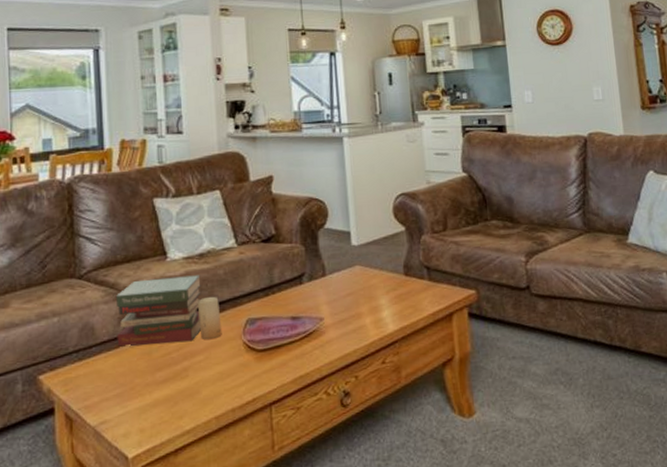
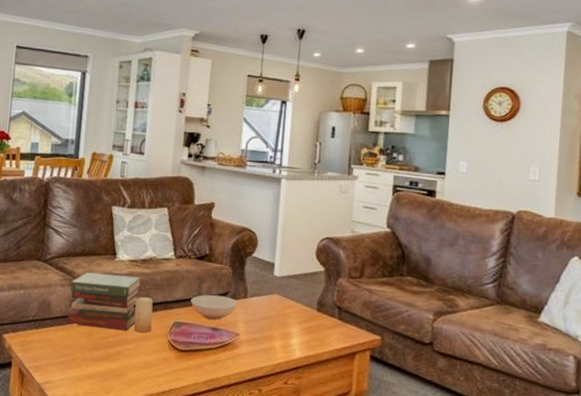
bowl: none [262,278,316,308] -> present [190,294,237,320]

